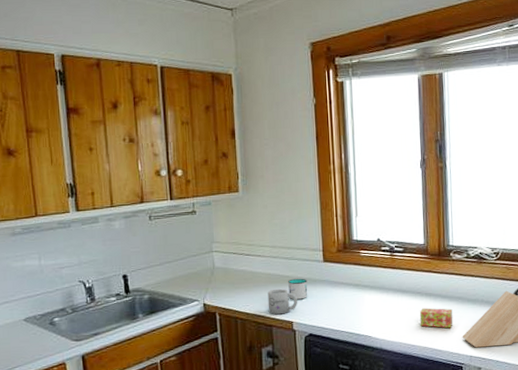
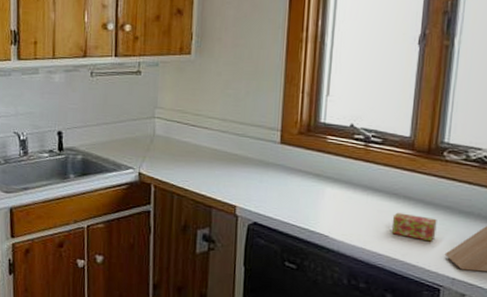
mug: present [267,288,298,315] -> none [209,166,245,197]
mug: present [287,278,308,300] -> none [235,158,259,183]

